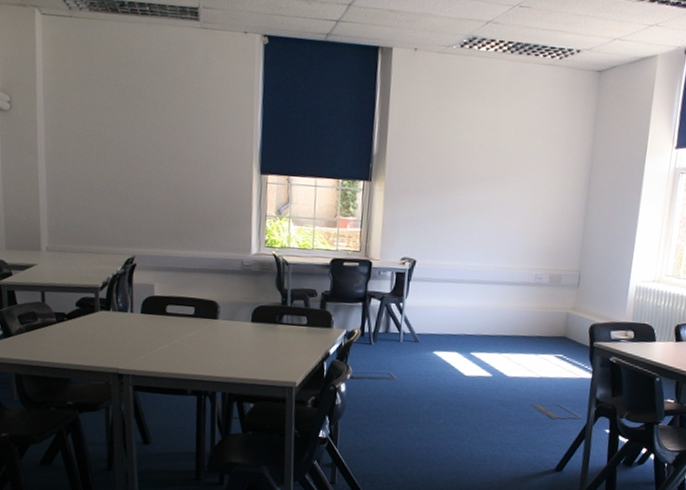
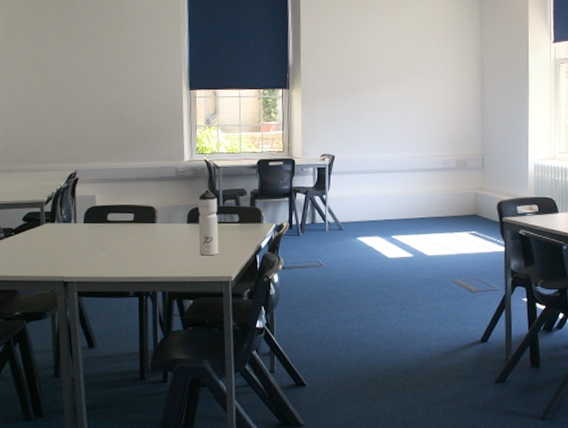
water bottle: none [262,287,286,359] -> present [197,189,219,256]

